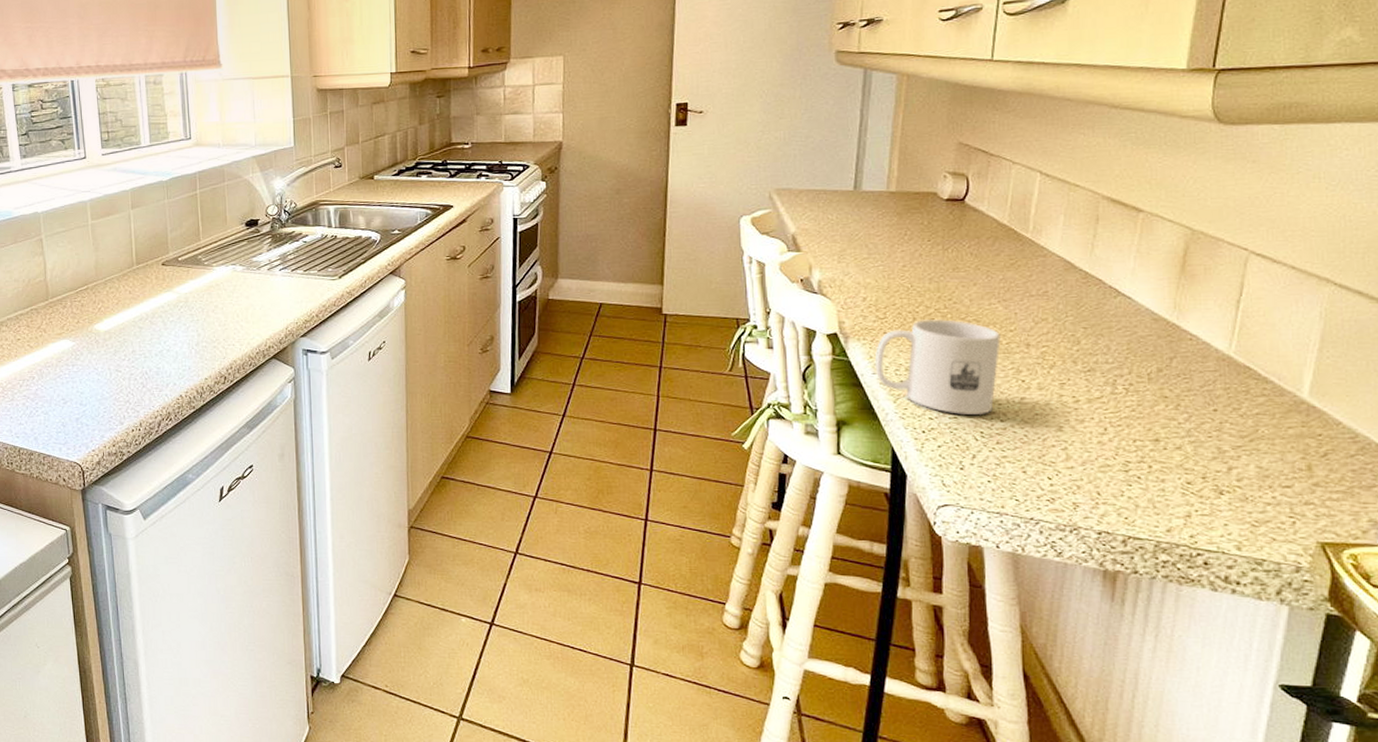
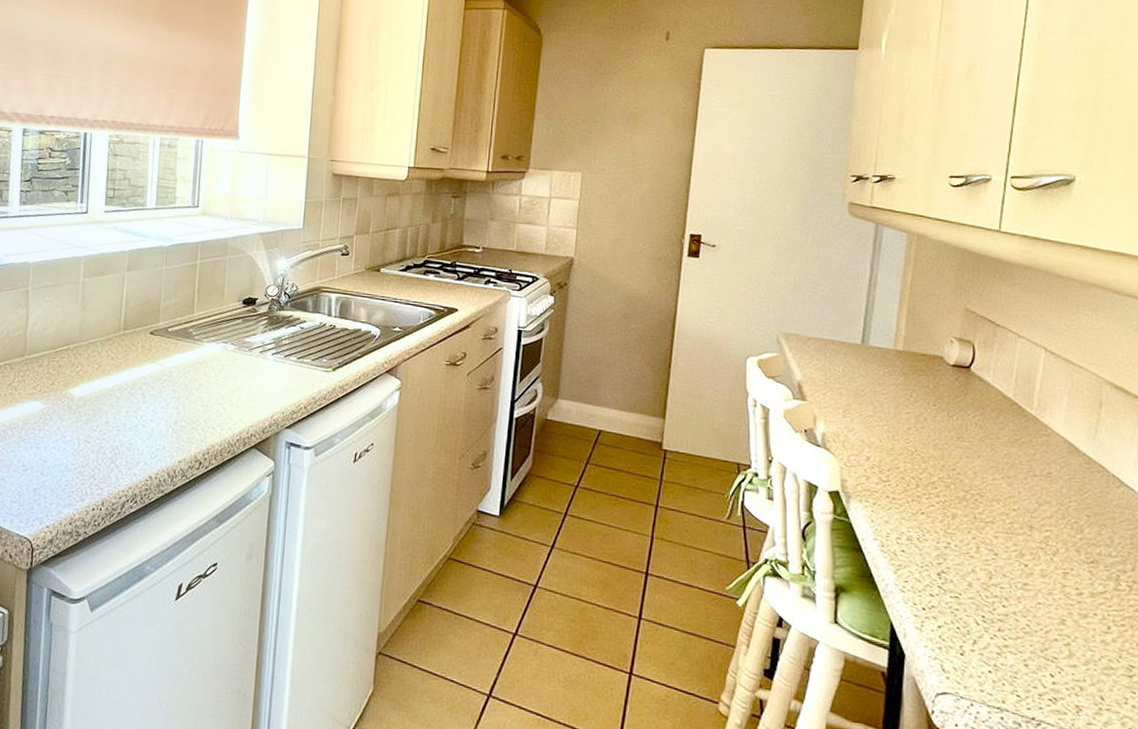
mug: present [874,318,1001,414] -> none [876,487,1004,597]

